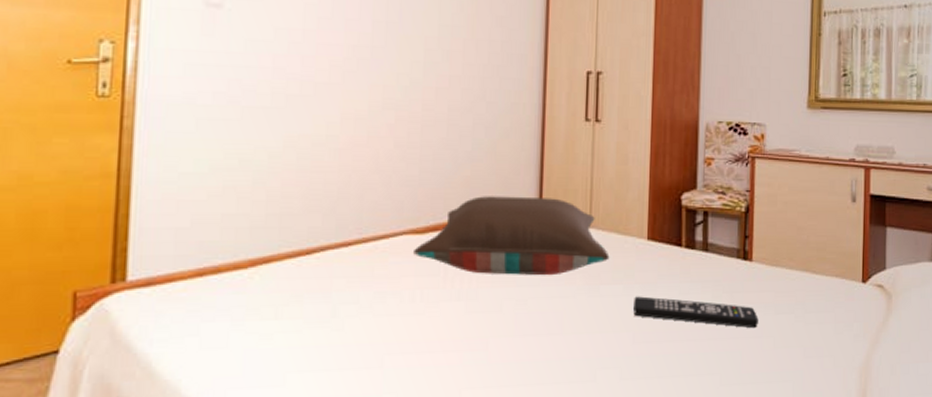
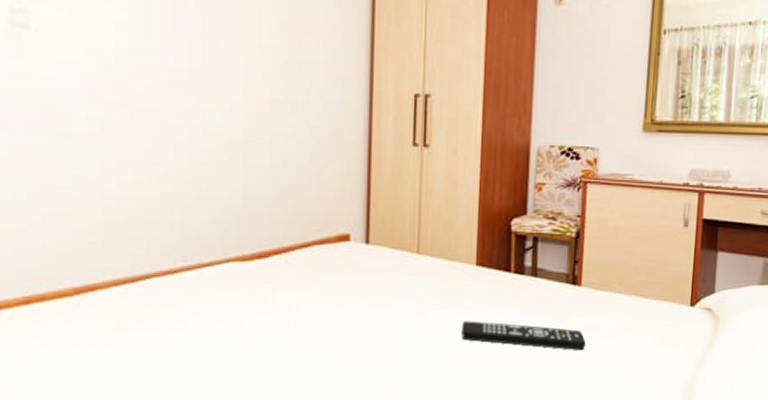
pillow: present [414,196,610,276] -> none [240,223,438,302]

